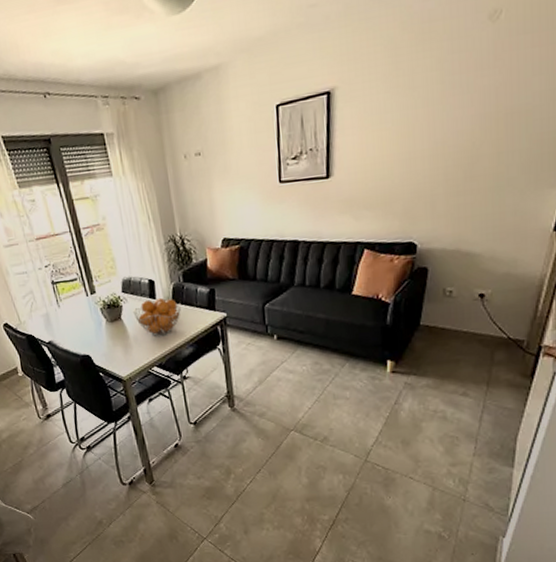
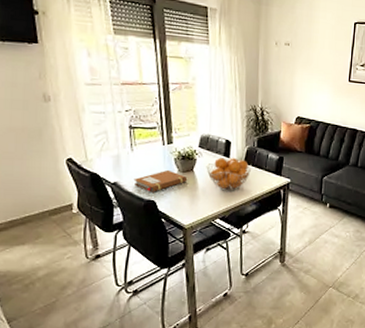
notebook: none [66,321,118,347] -> present [133,169,188,193]

